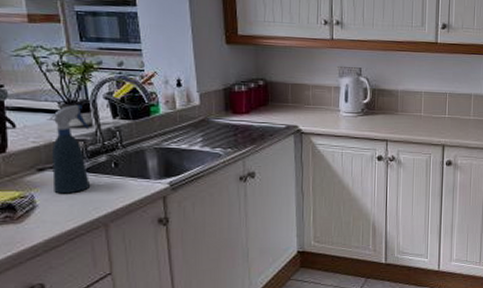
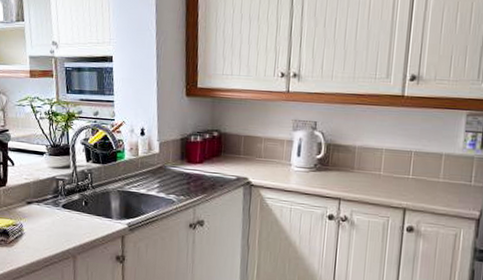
spray bottle: present [46,104,90,194] -> none [36,148,68,226]

